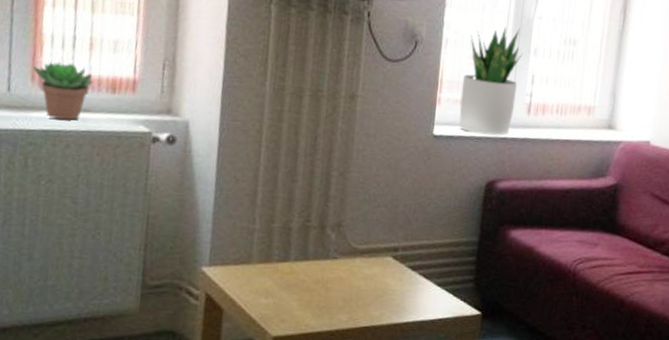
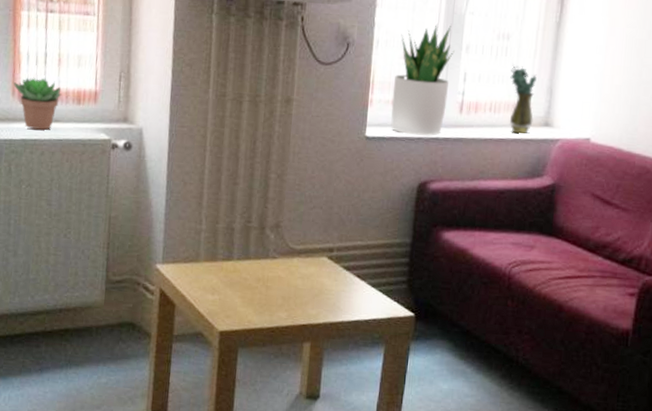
vase: none [574,69,601,136] -> present [509,64,537,135]

